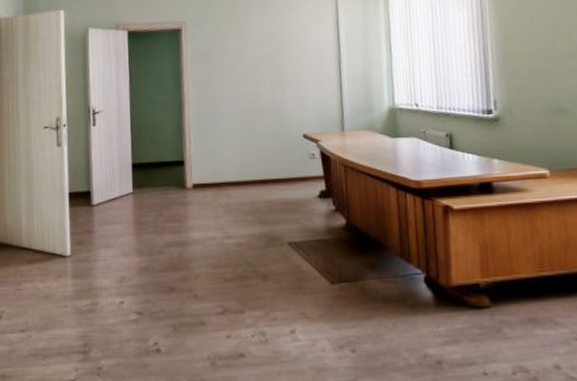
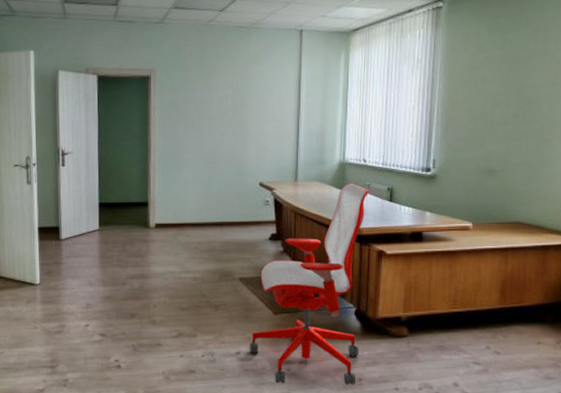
office chair: none [304,130,435,369] -> present [249,183,370,385]

